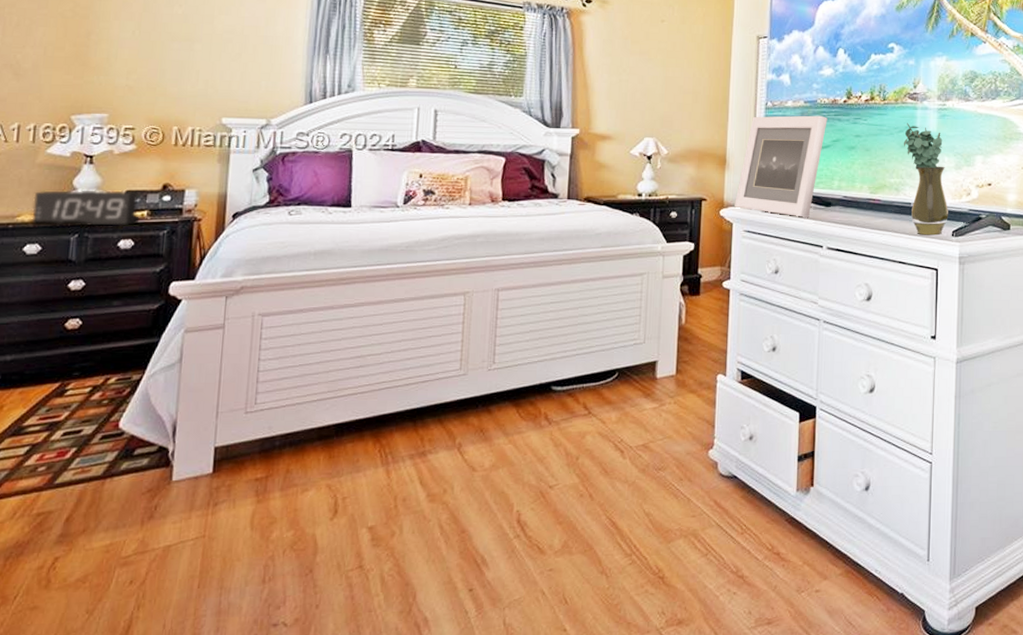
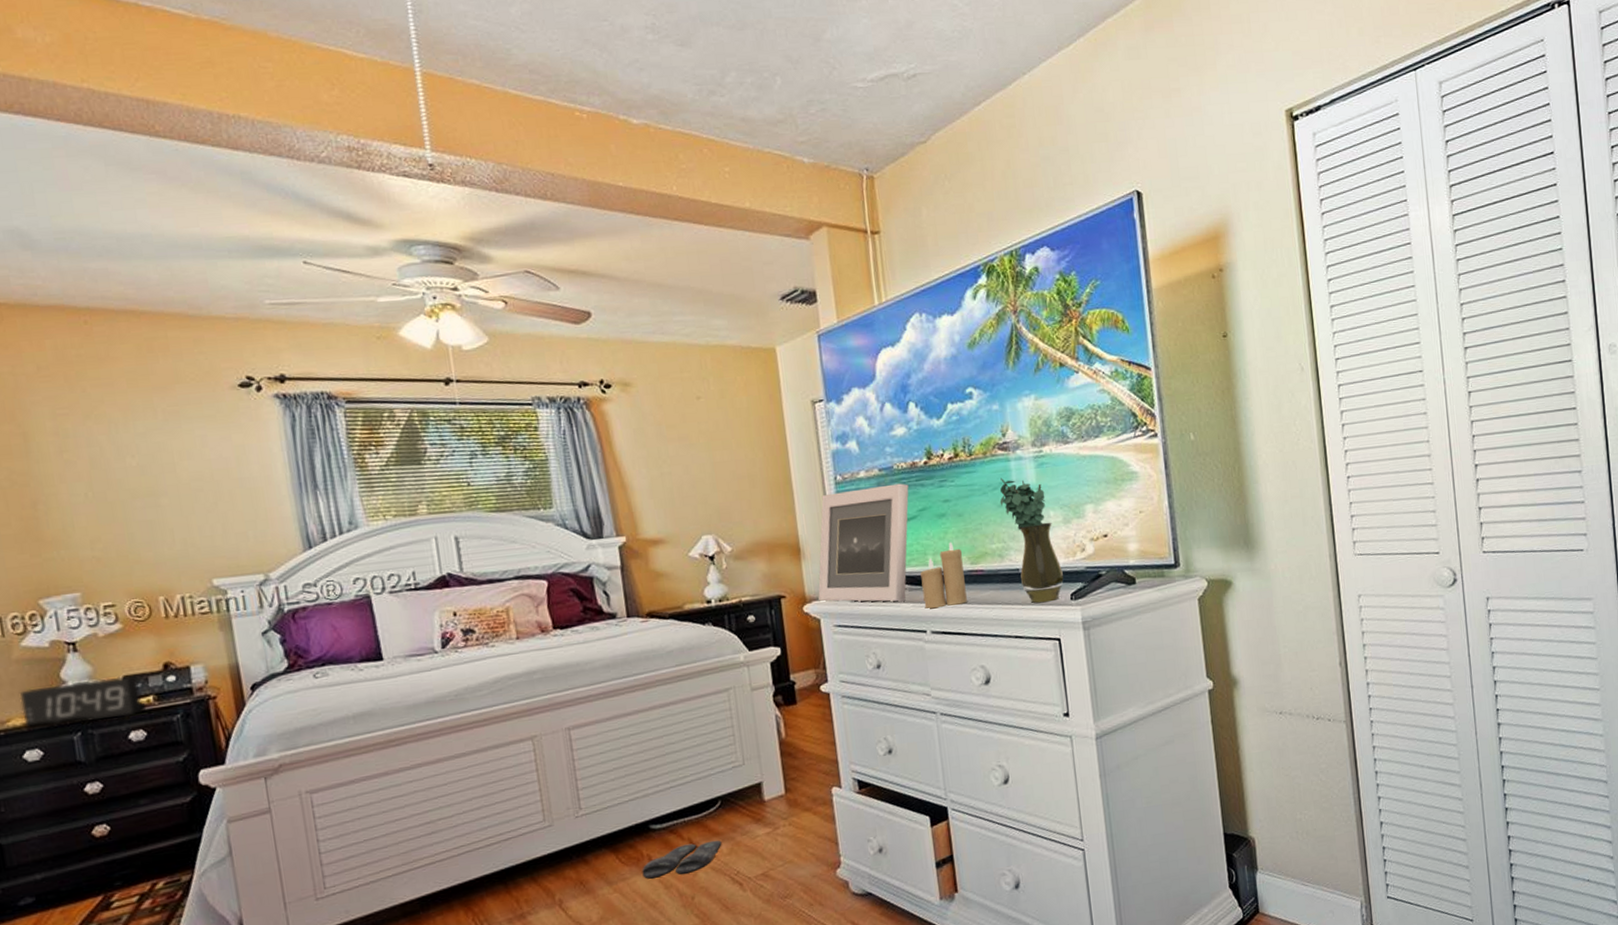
slippers: none [537,408,612,435] -> present [642,840,722,879]
candle: none [825,172,865,228] -> present [920,542,967,609]

